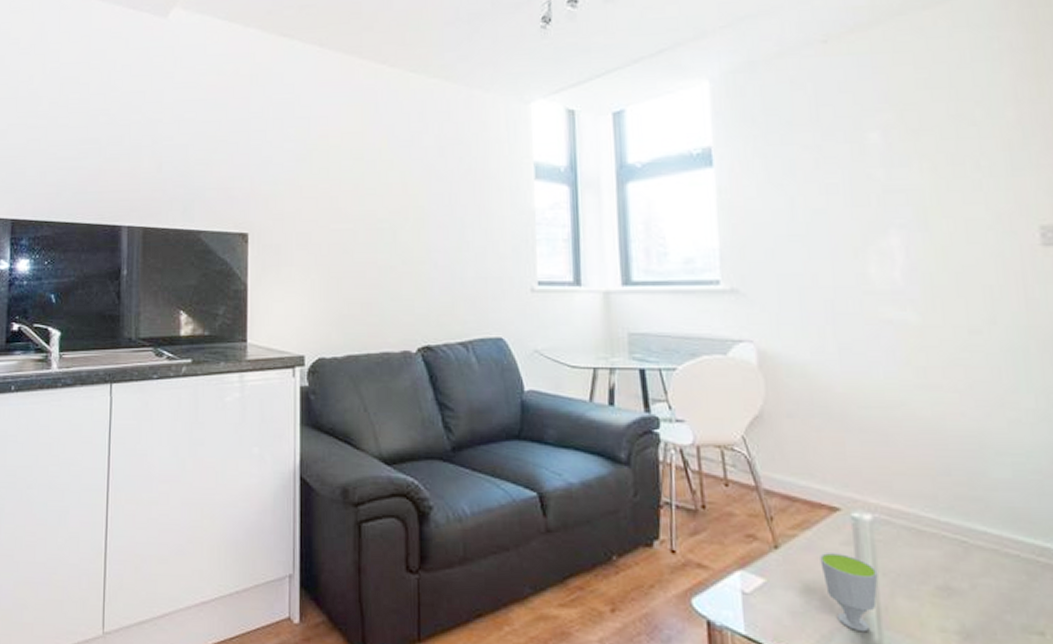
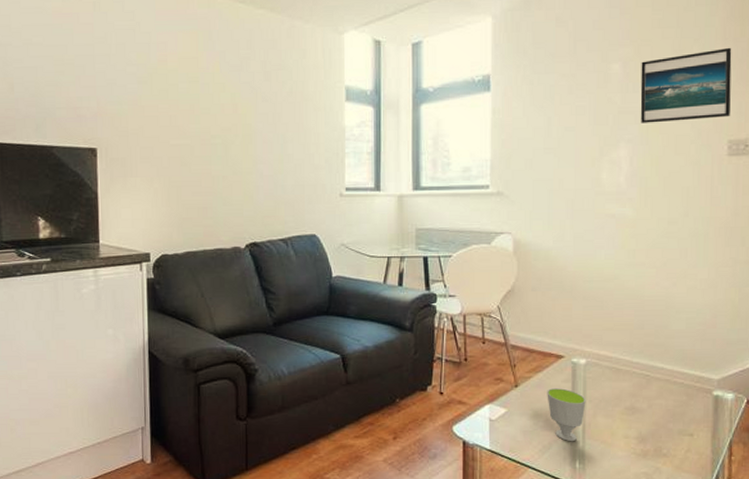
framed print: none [907,110,1038,205] -> present [640,47,732,123]

